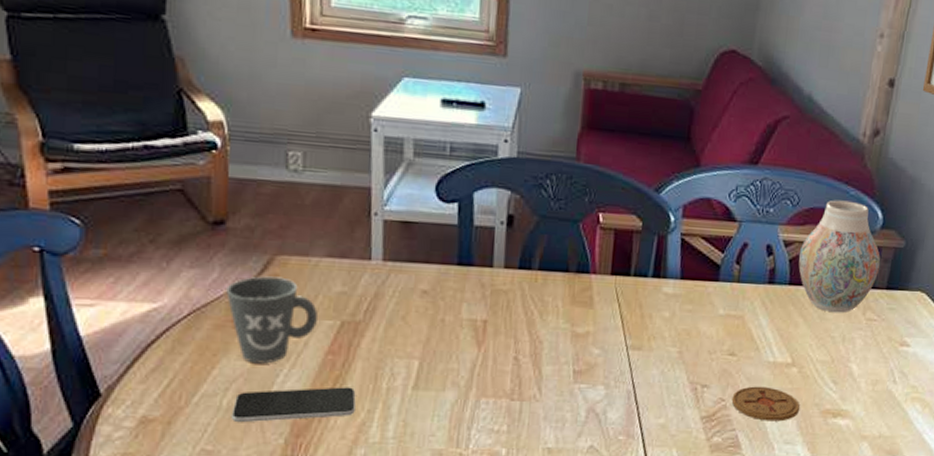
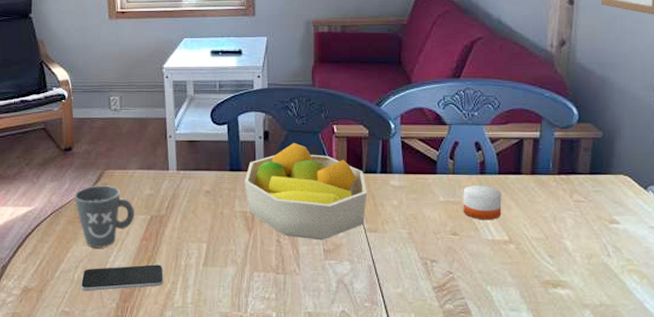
fruit bowl: none [475,233,634,359] -> present [244,143,367,241]
coaster: present [731,386,801,422] -> none [458,261,522,291]
candle: none [744,296,790,339] -> present [463,185,502,221]
vase: present [798,200,881,313] -> none [505,101,581,197]

